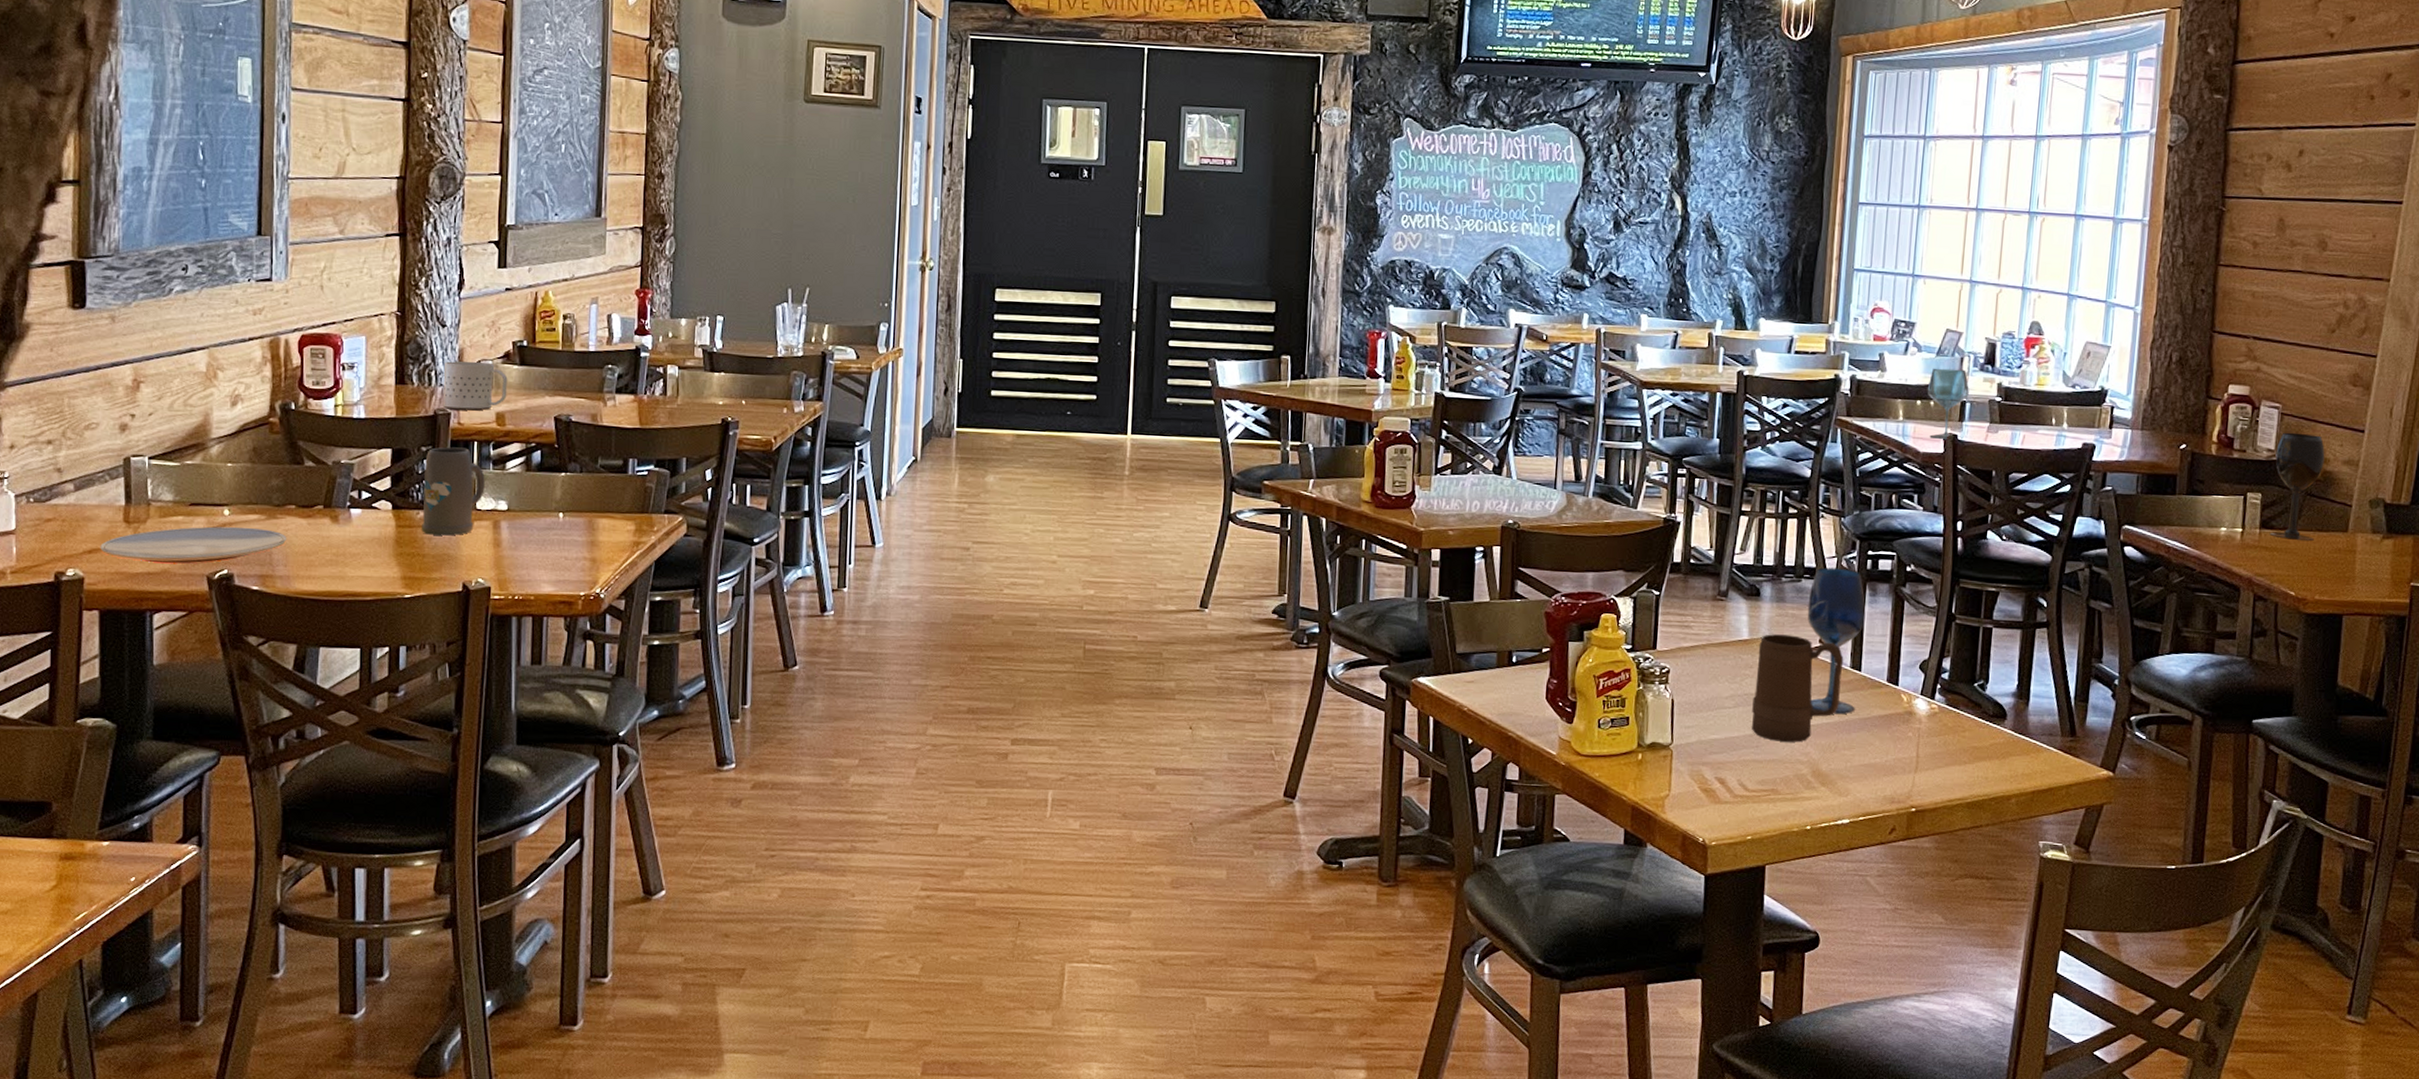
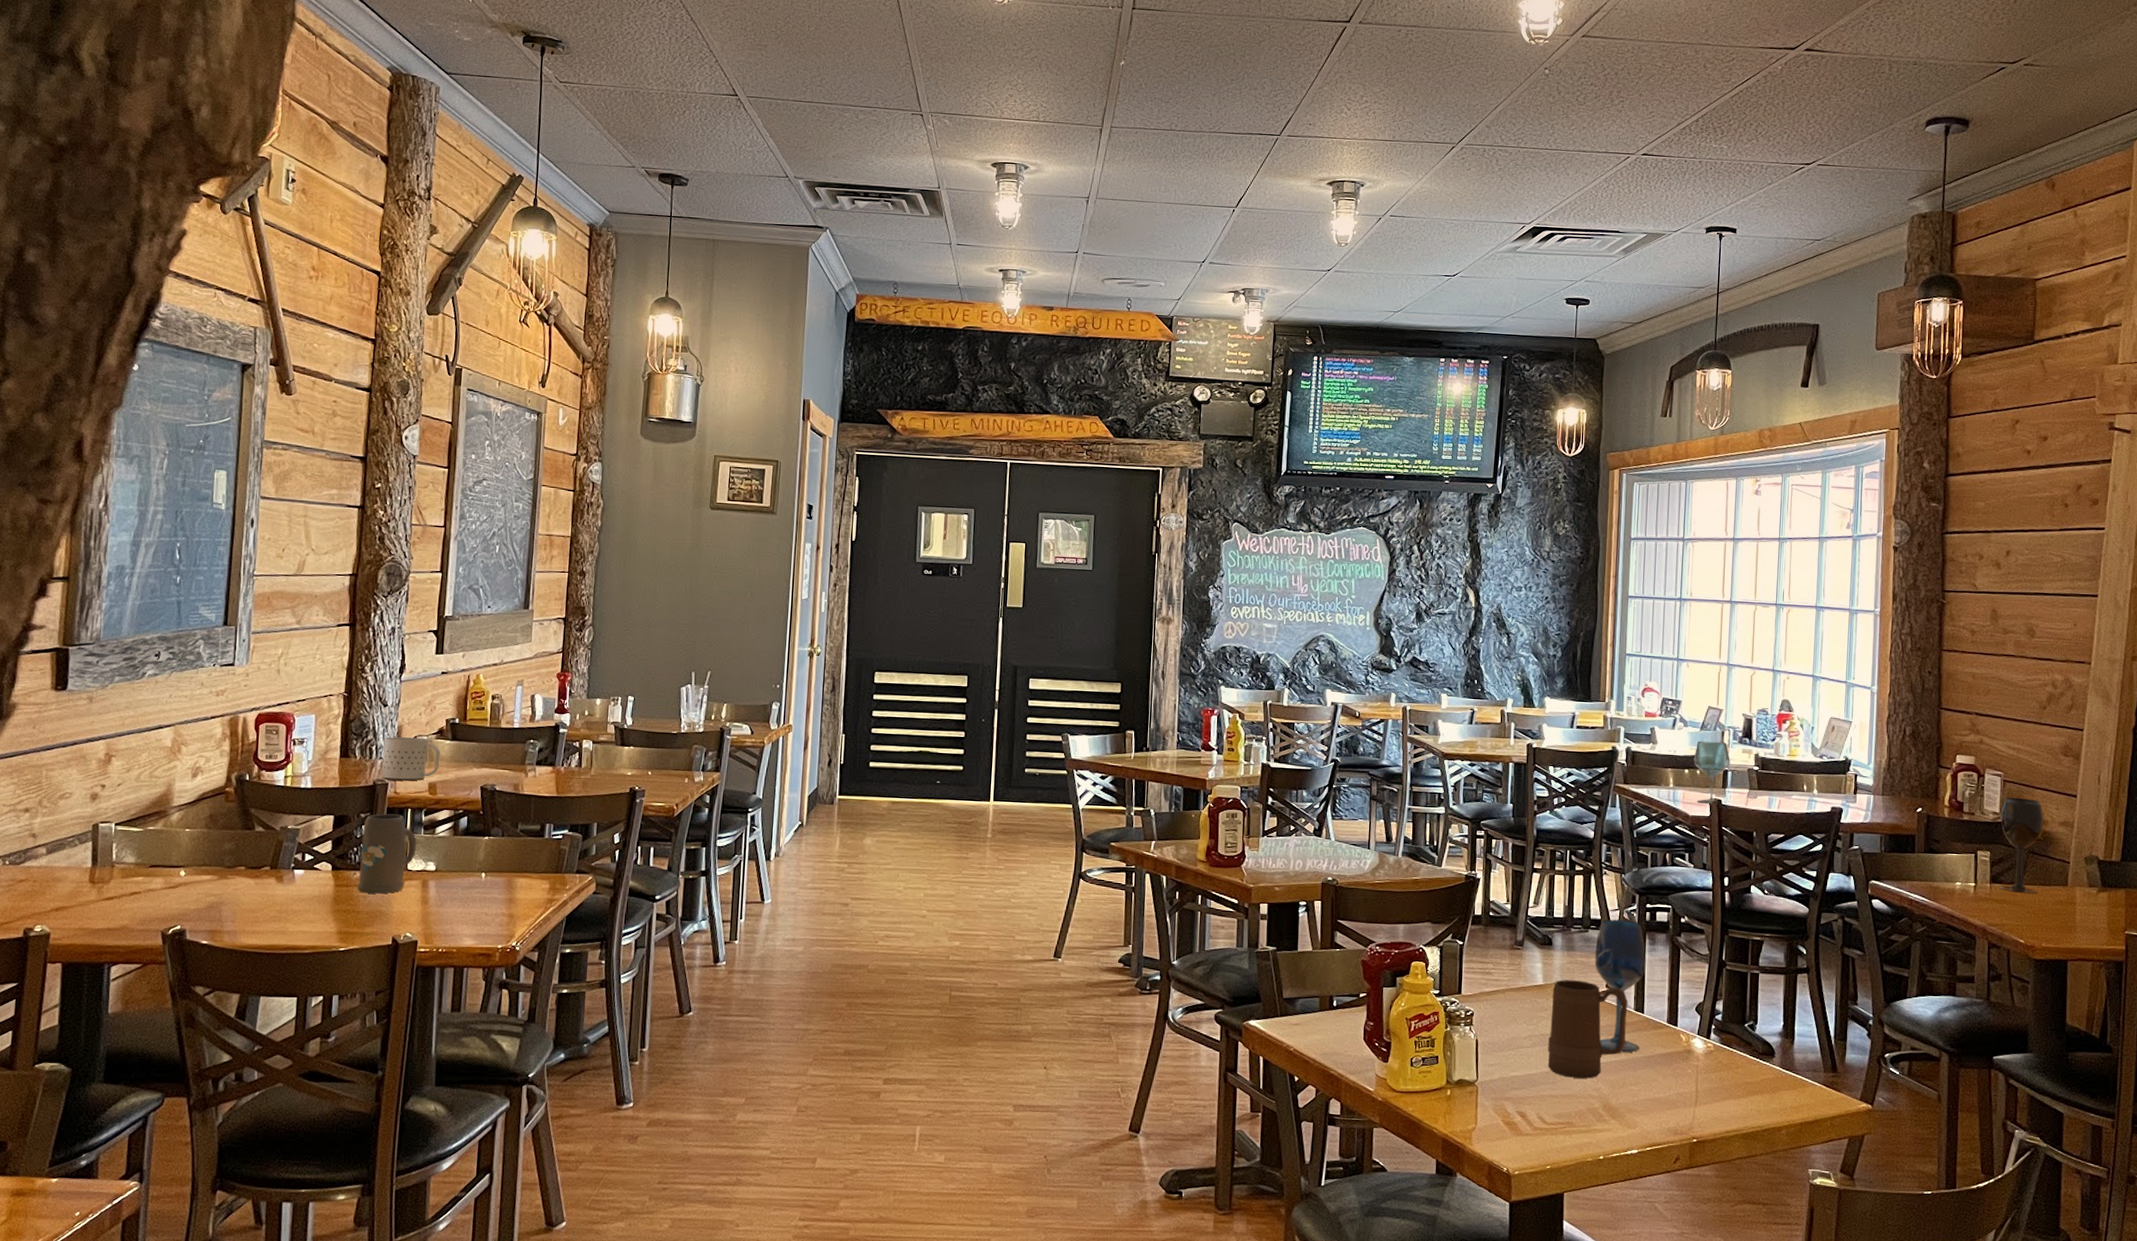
plate: present [100,526,287,564] -> none [66,886,236,920]

